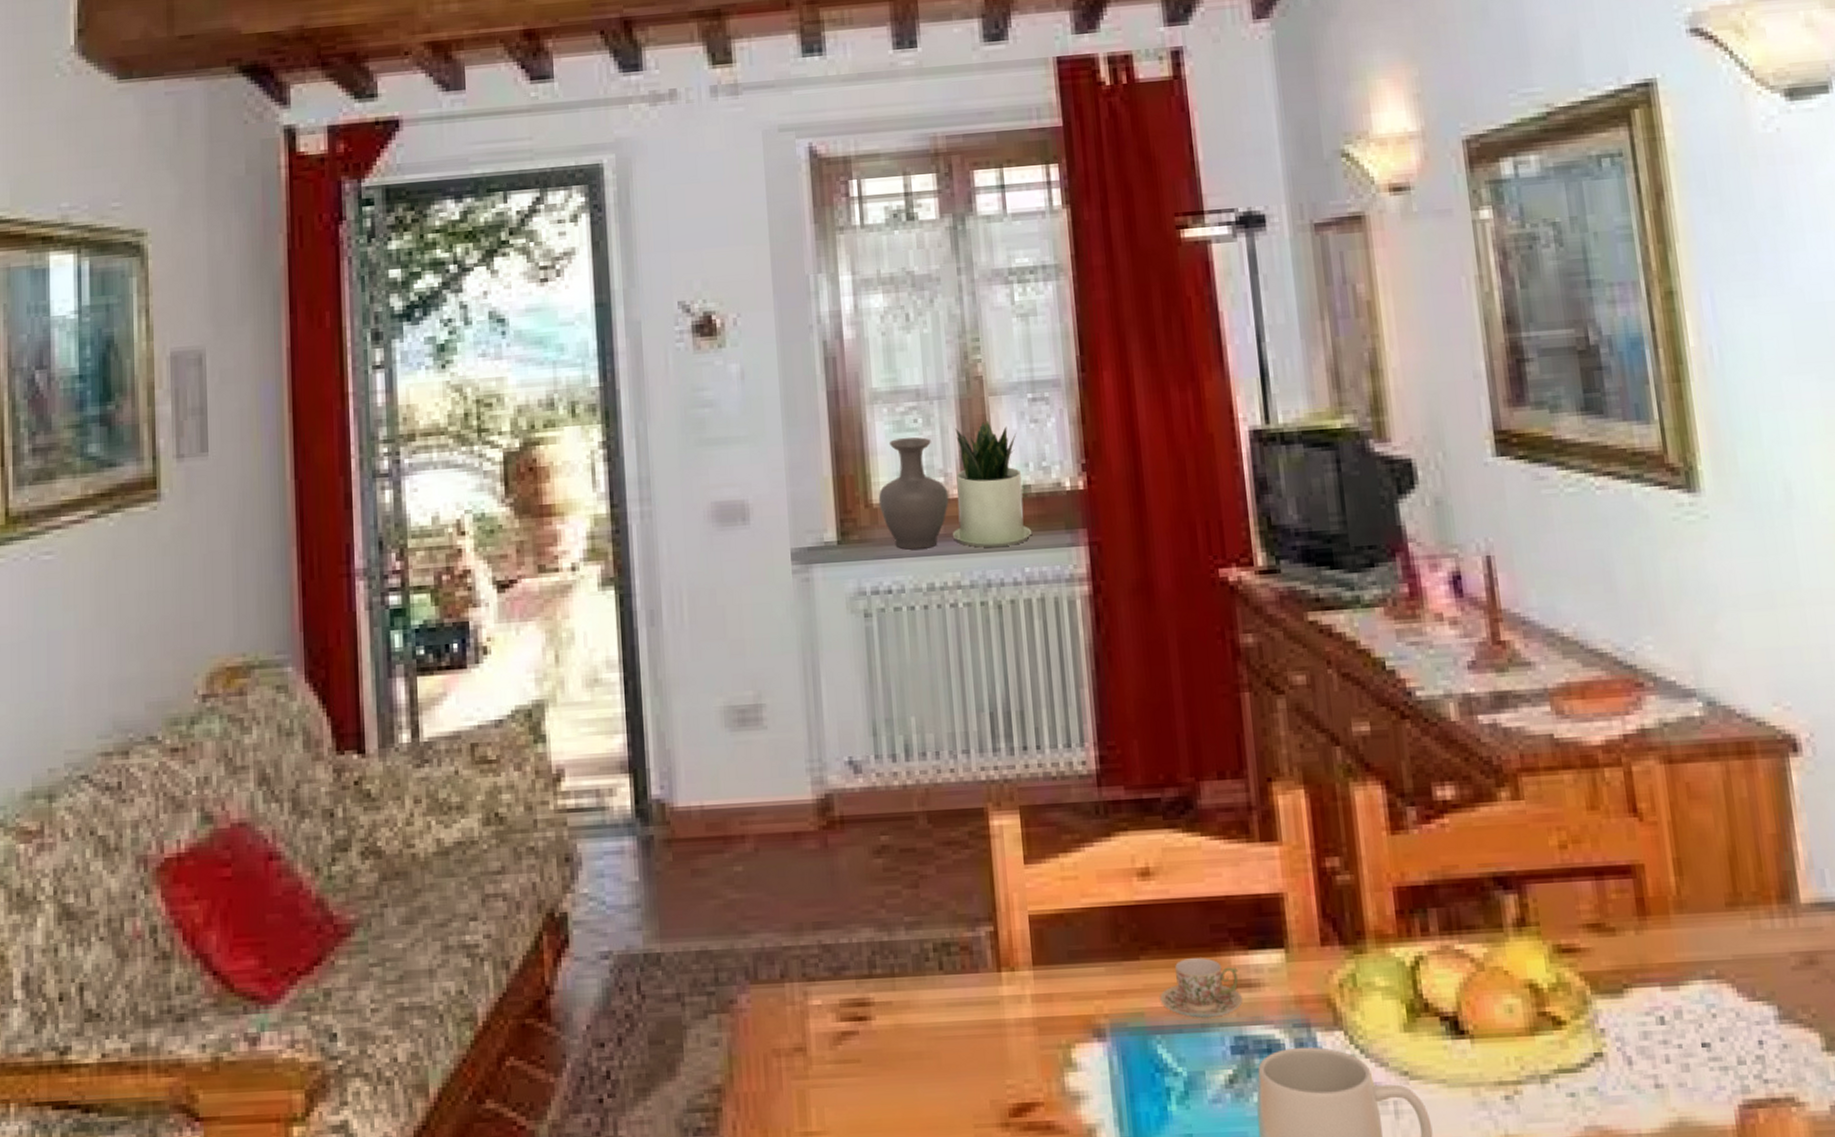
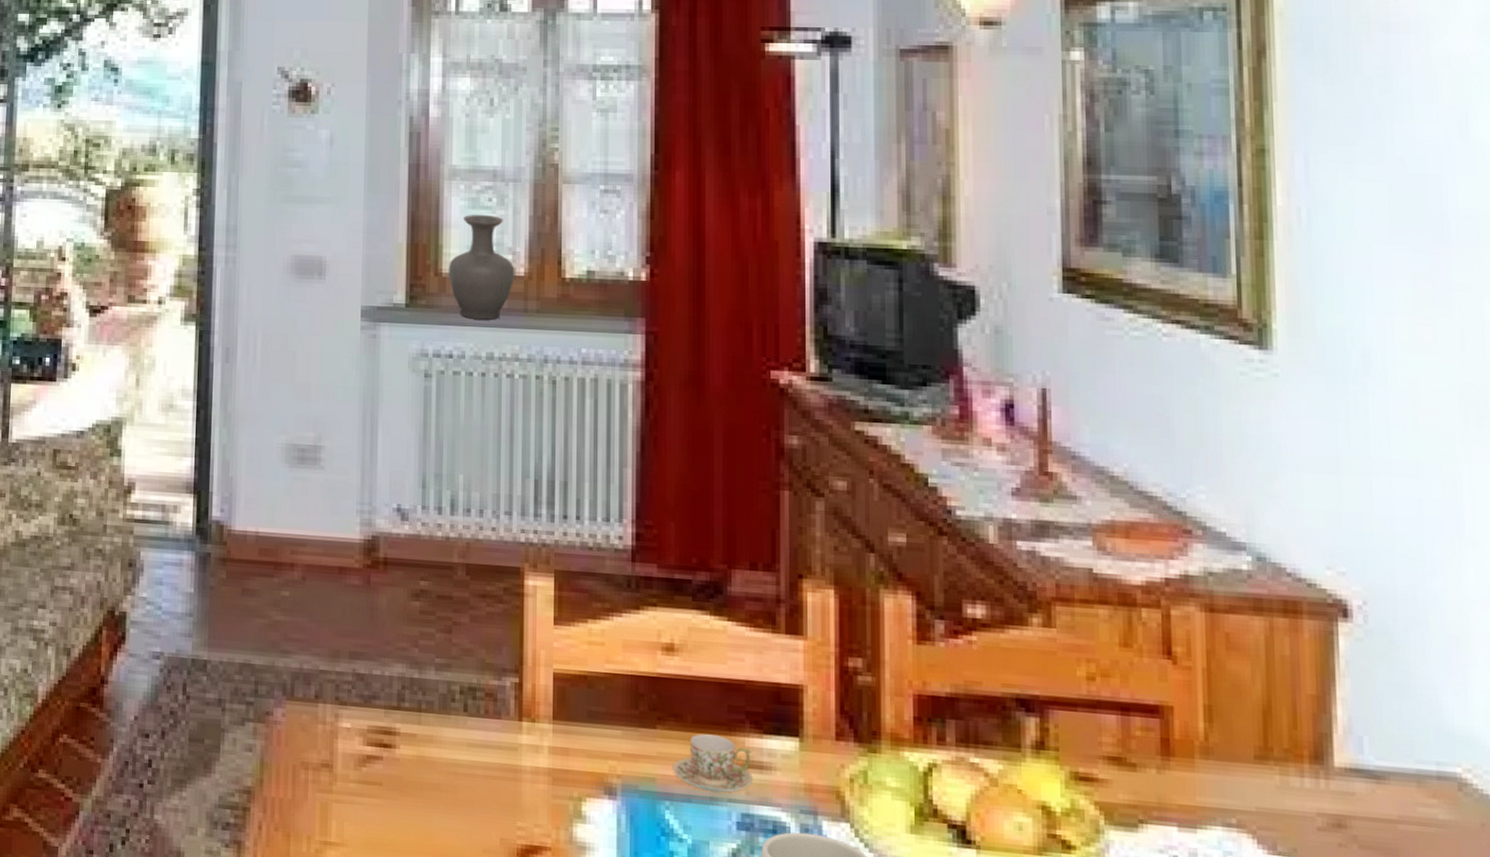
planter: present [952,420,1032,548] -> none [515,206,592,326]

